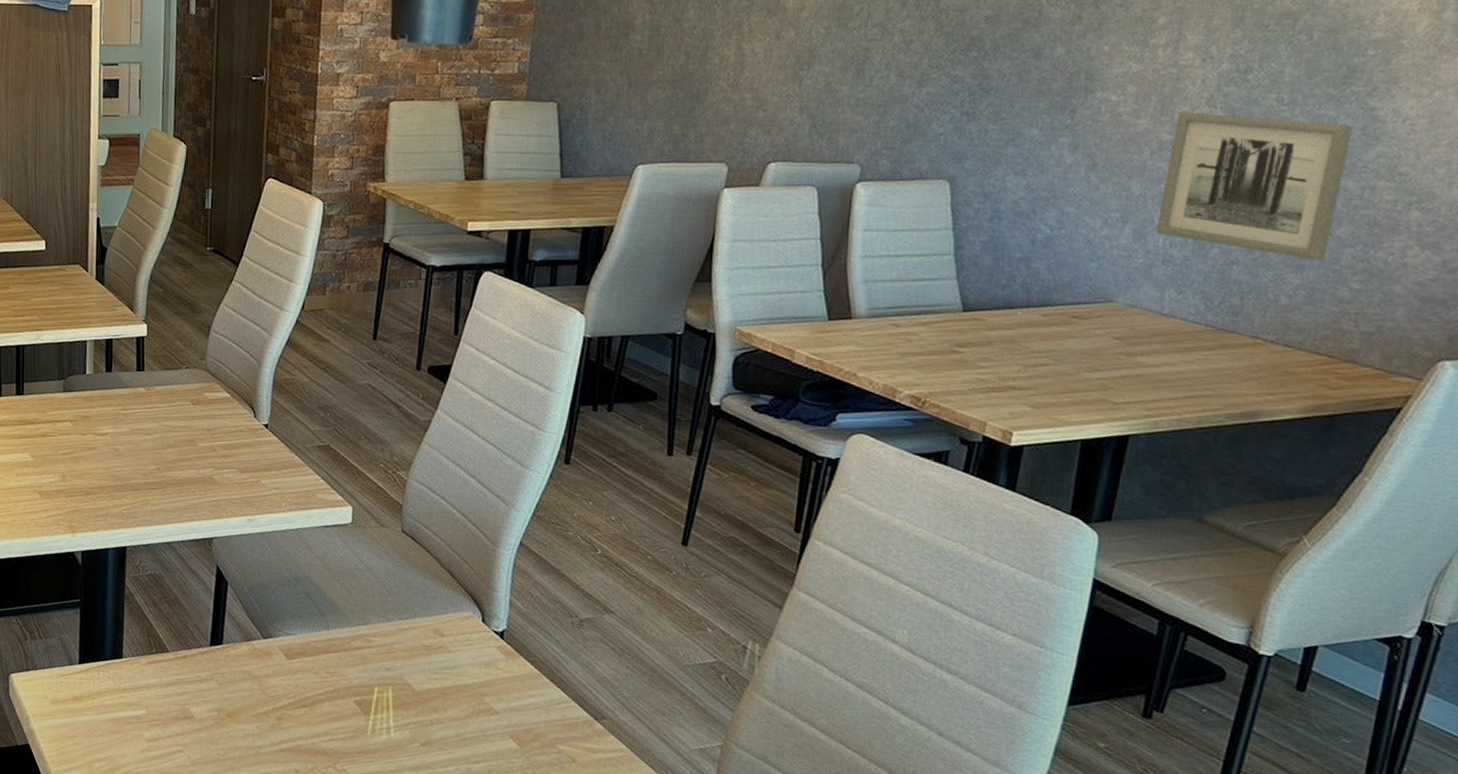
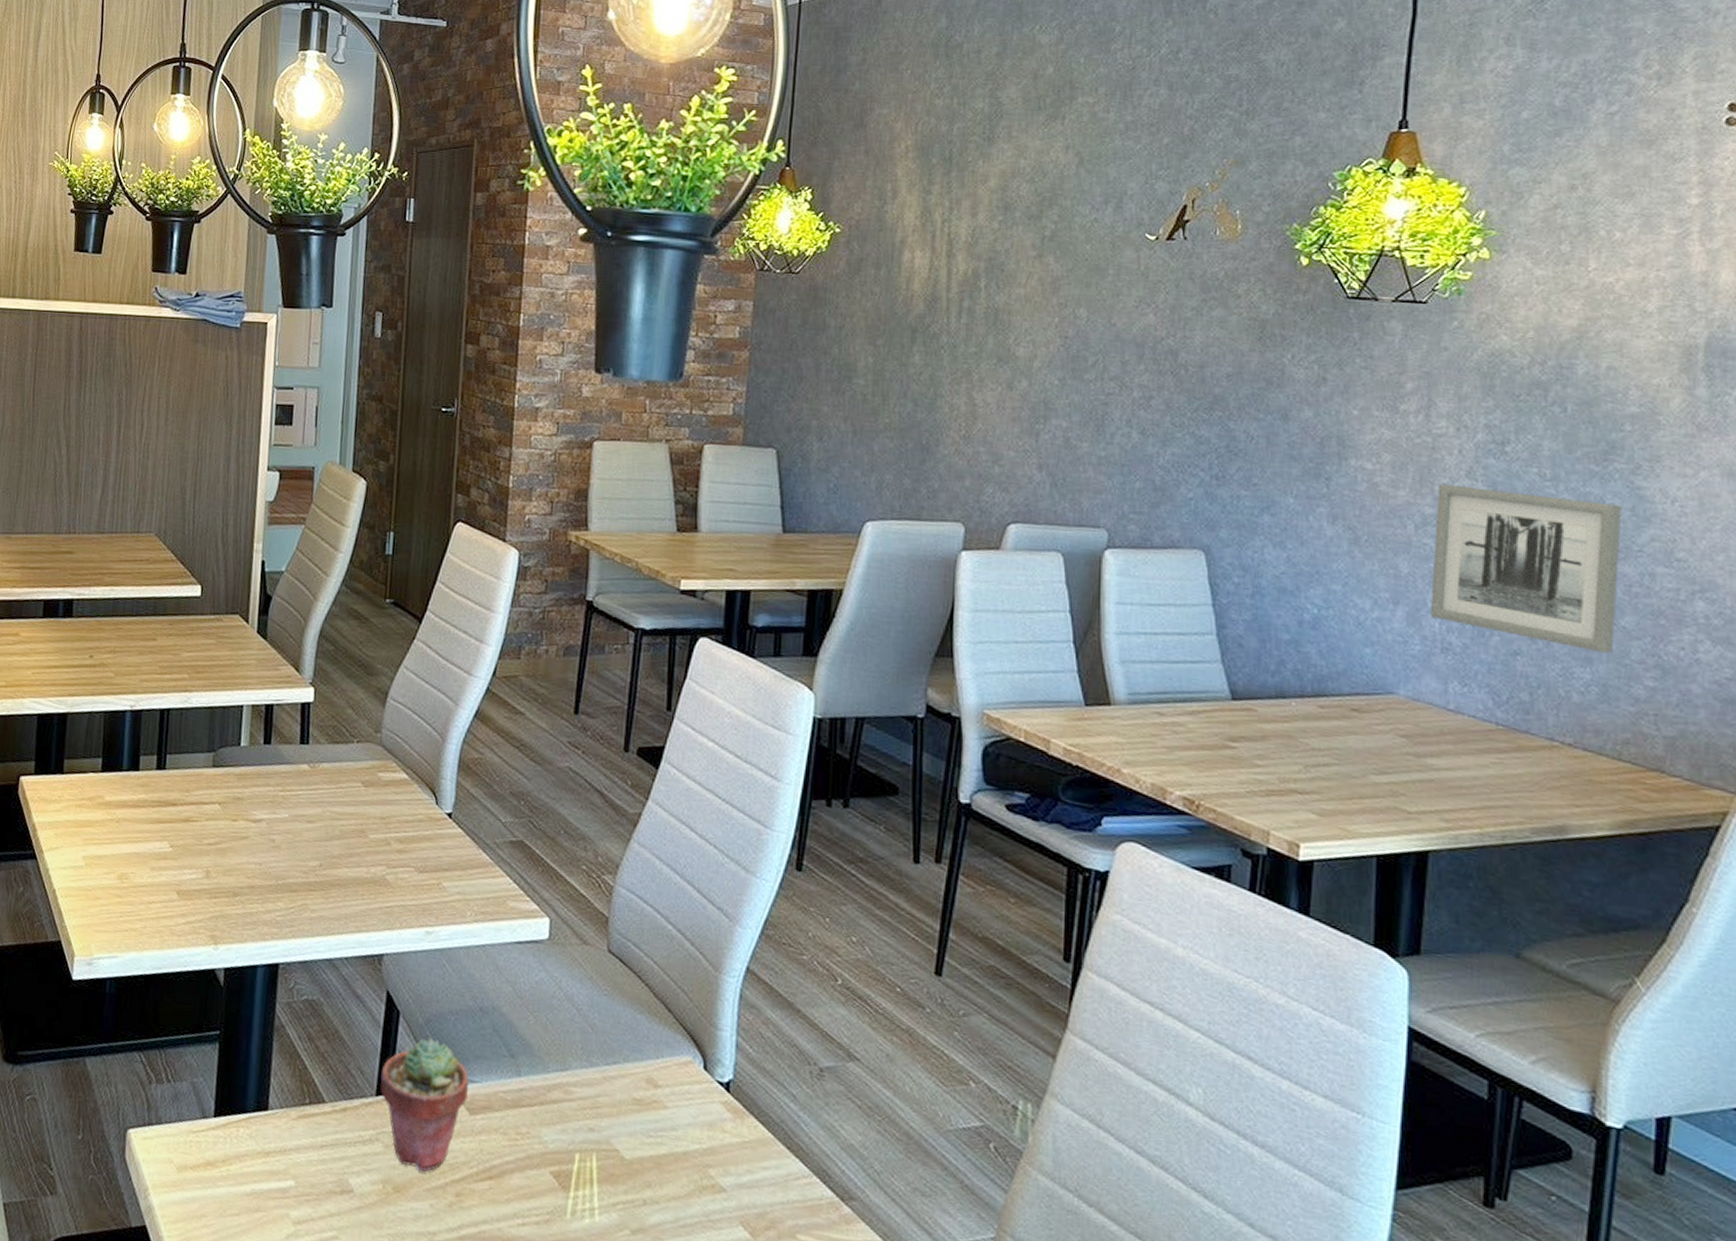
potted succulent: none [213,601,286,703] -> present [380,1038,469,1173]

